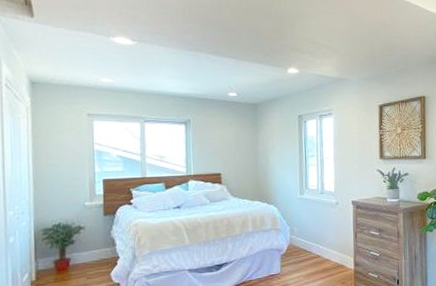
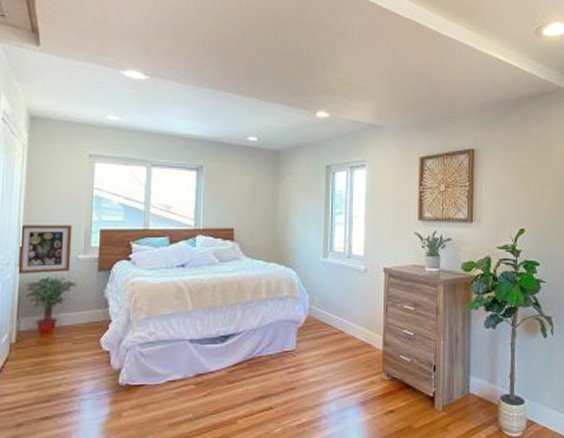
wall art: none [30,176,79,222] -> present [17,225,72,275]

